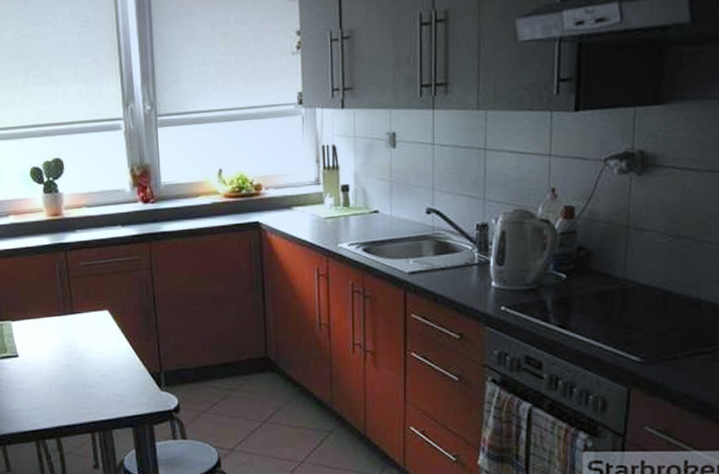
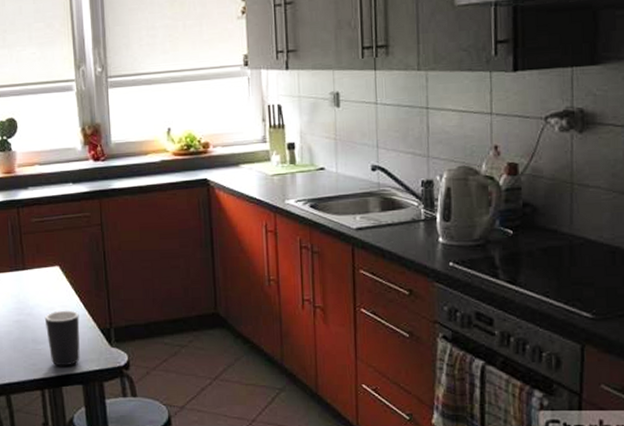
mug: none [94,354,130,410] -> present [44,310,80,366]

